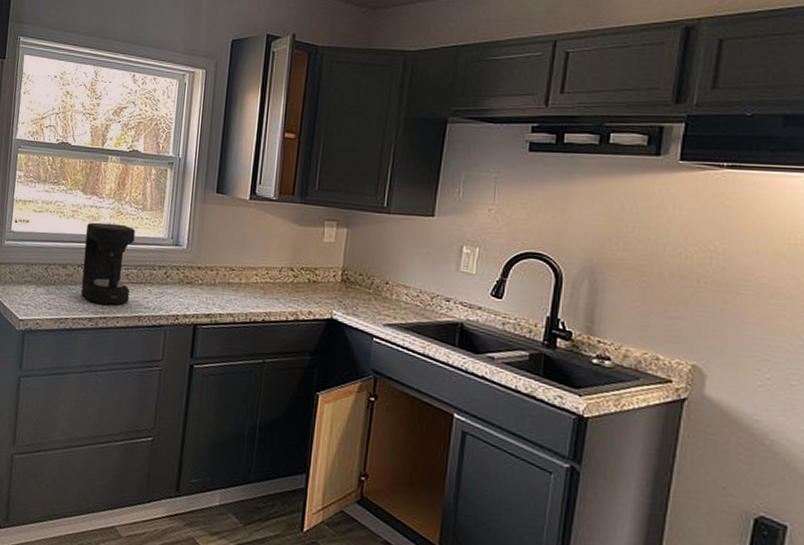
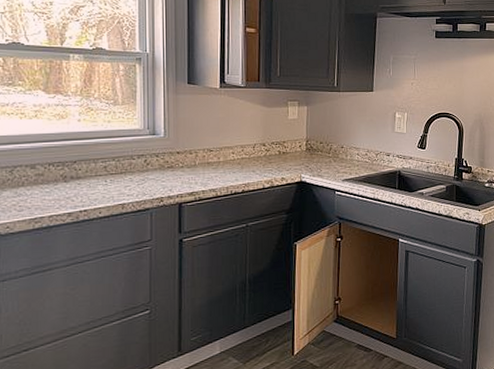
coffee maker: present [81,222,135,306] -> none [53,120,109,198]

